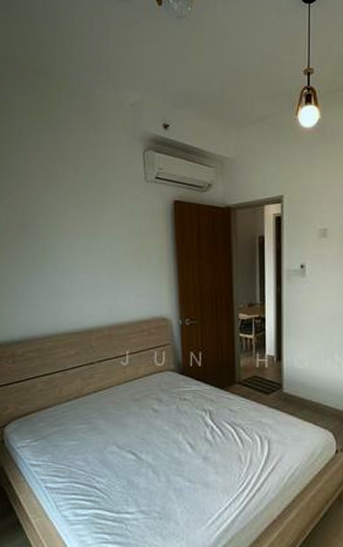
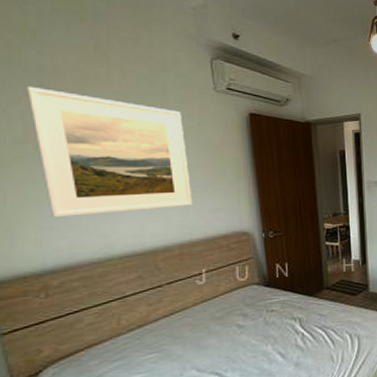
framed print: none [10,186,122,297] -> present [27,86,193,218]

